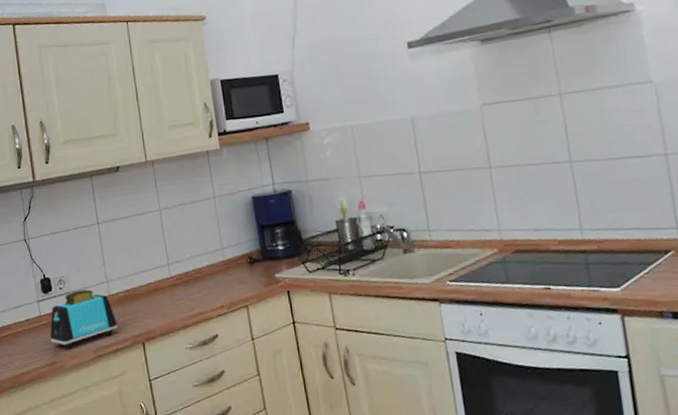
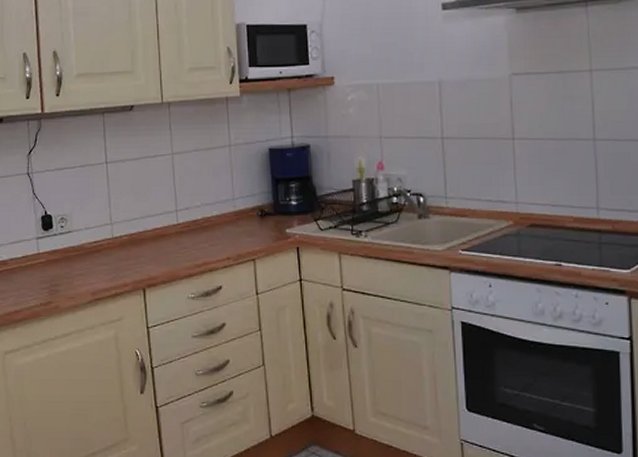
toaster: present [50,289,118,349] -> none [47,230,119,289]

